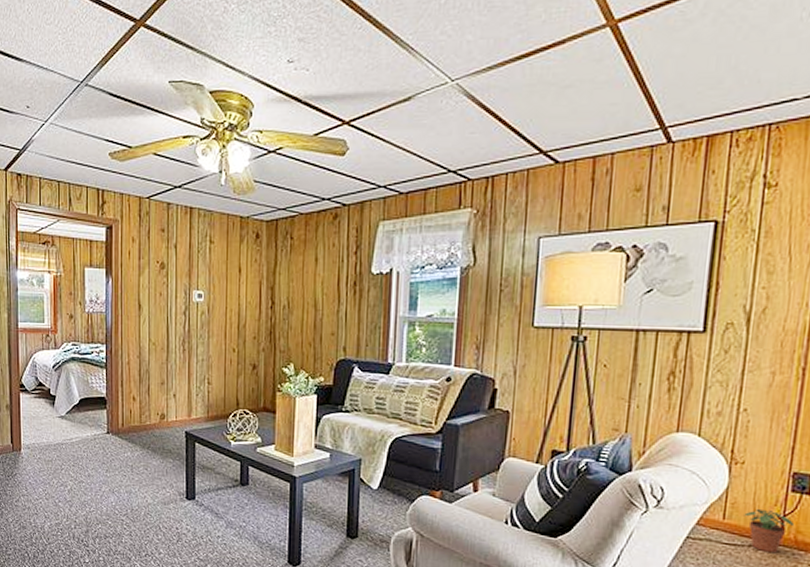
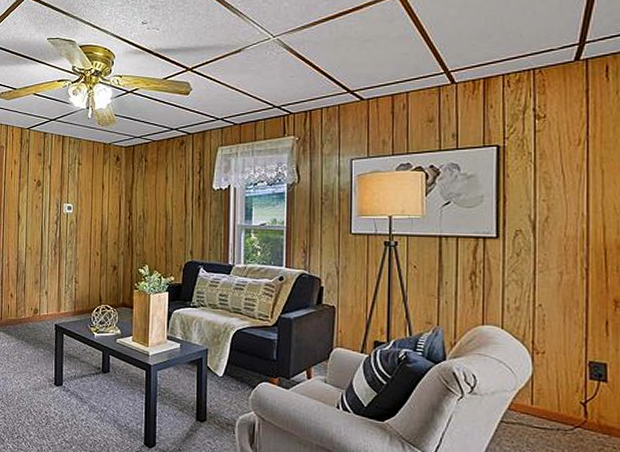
potted plant: present [744,508,794,554] -> none [550,394,595,437]

